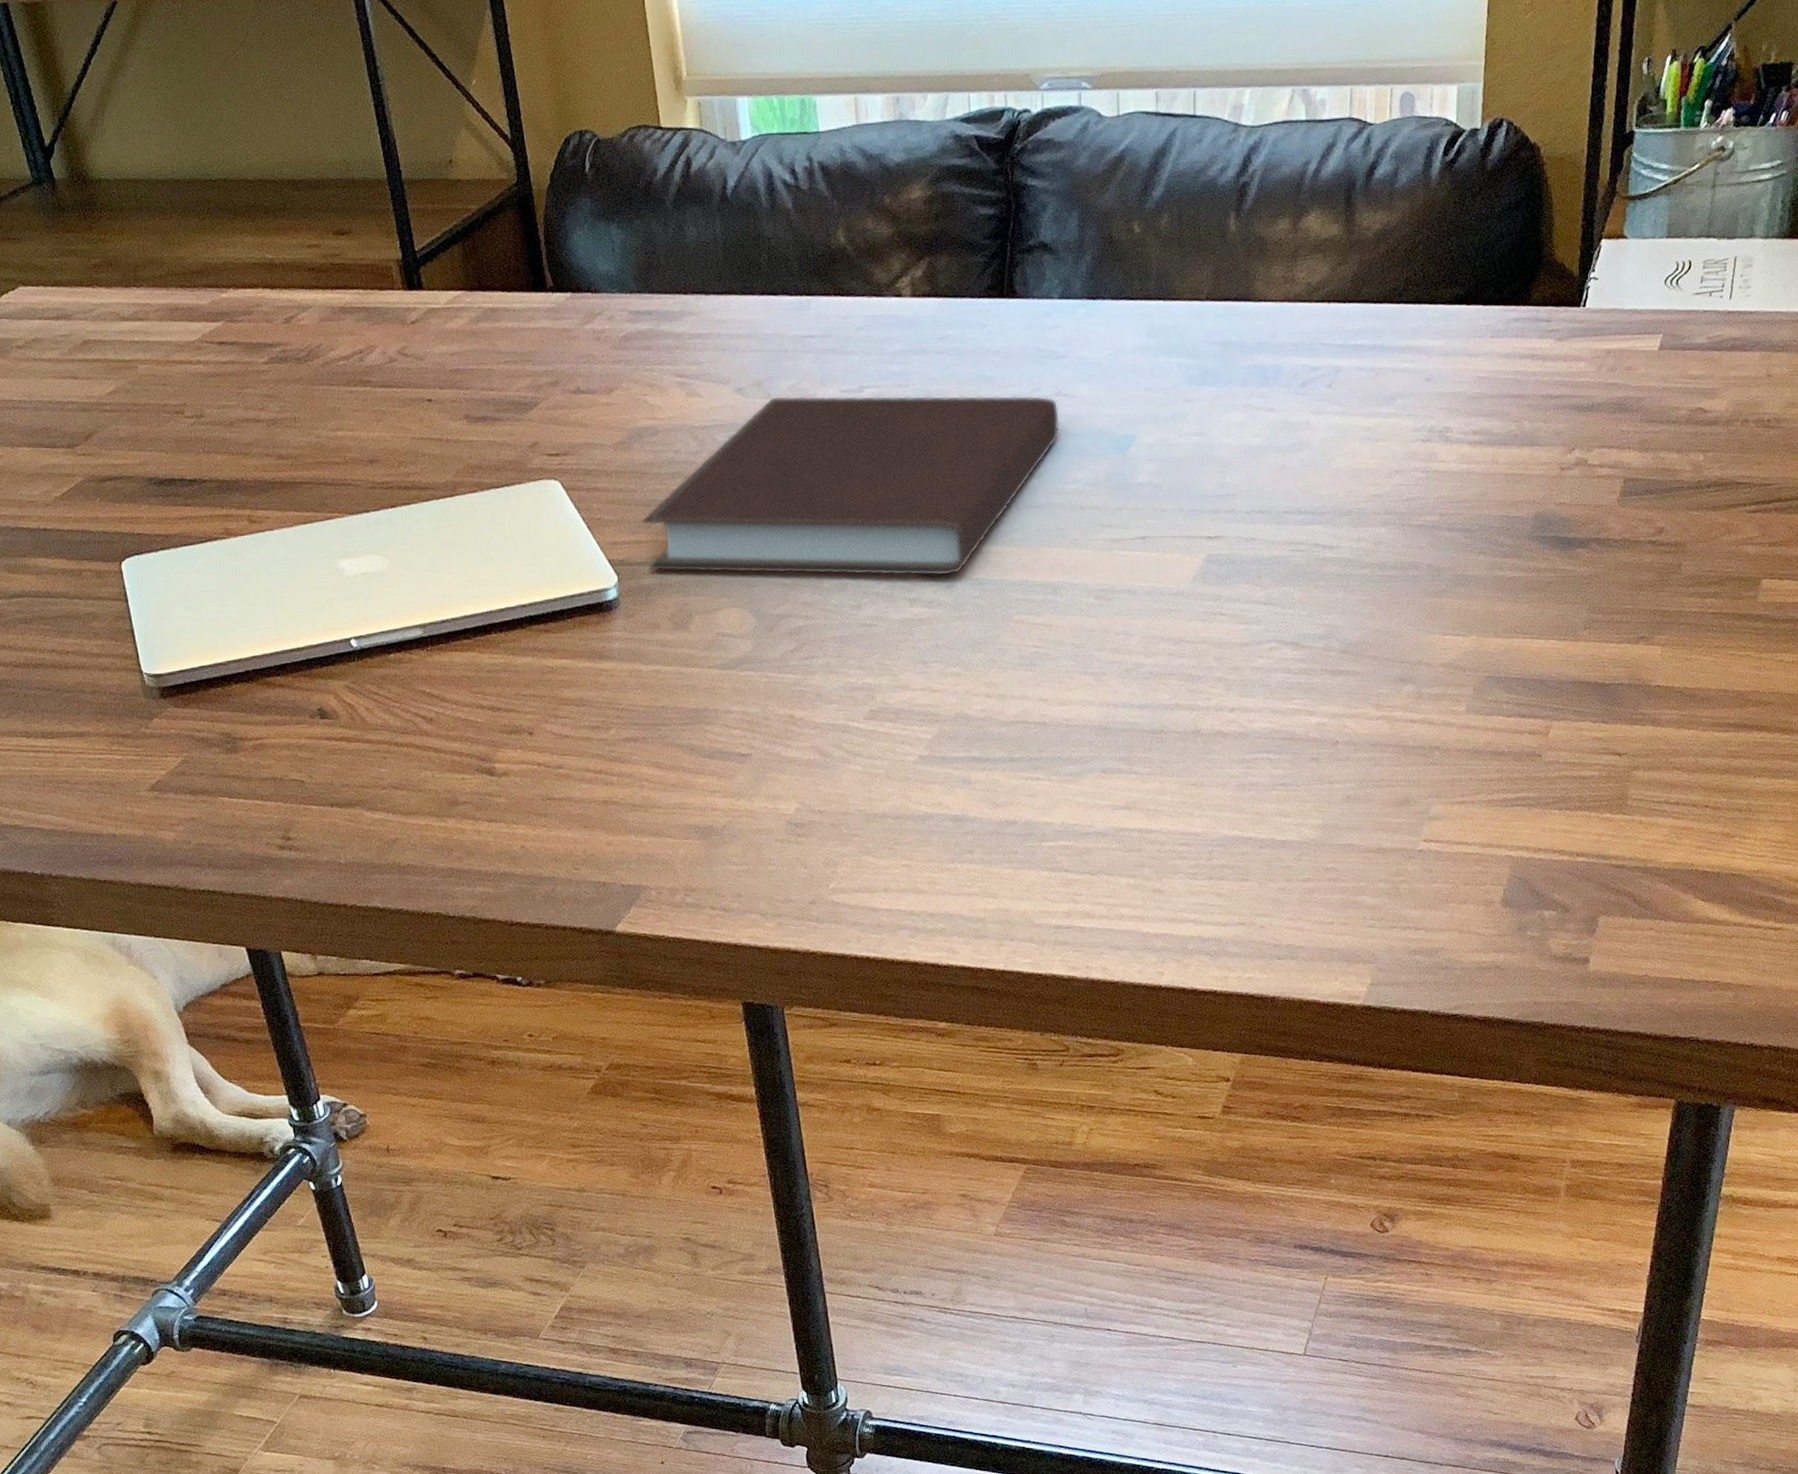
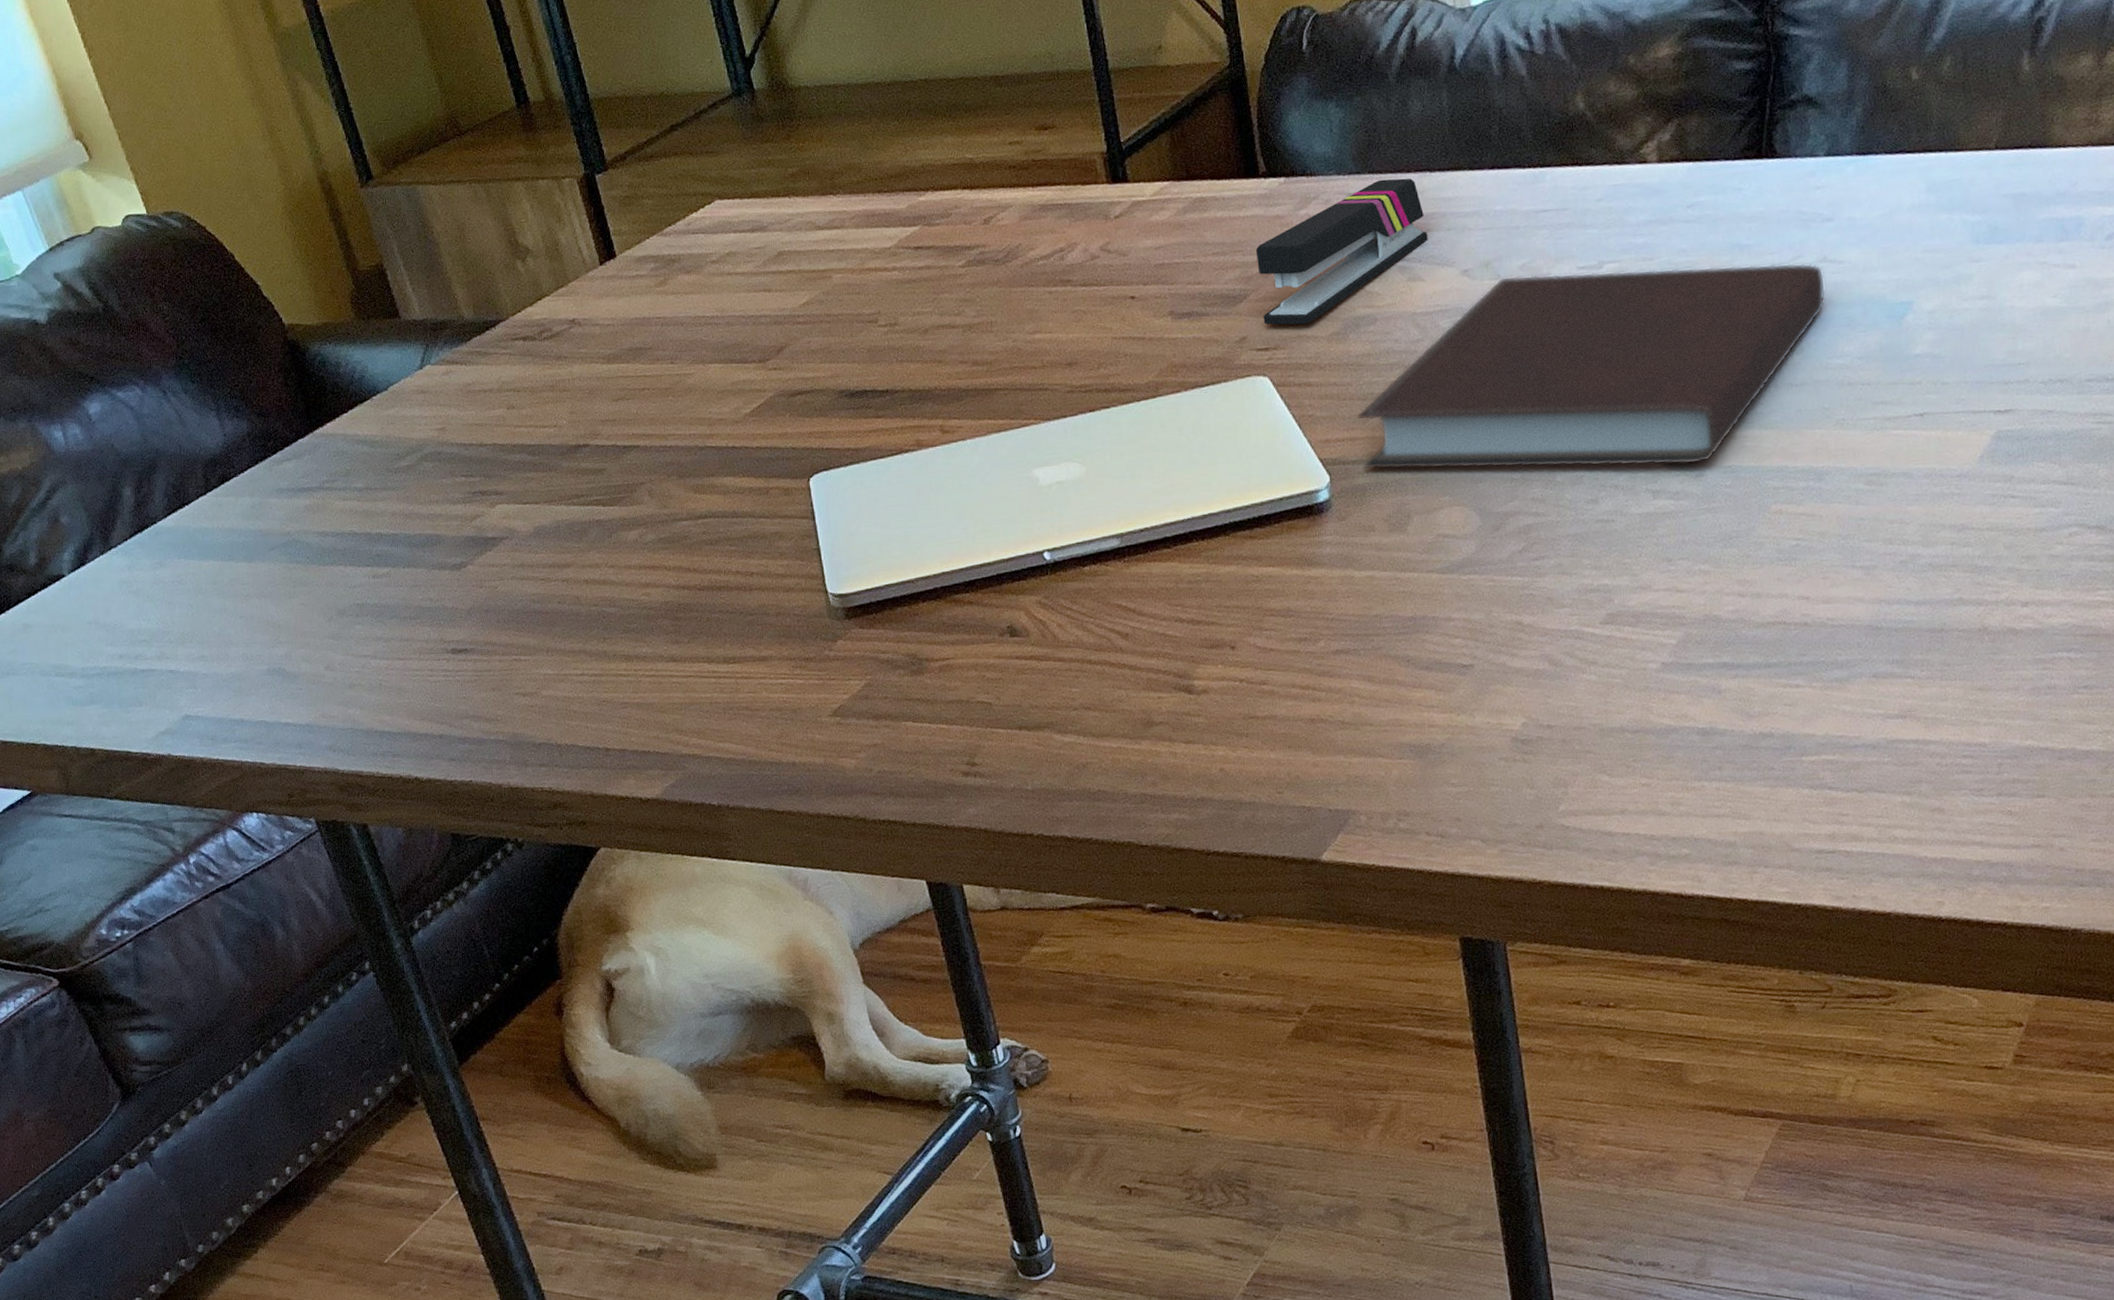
stapler: none [545,299,704,433] -> present [1256,178,1428,325]

